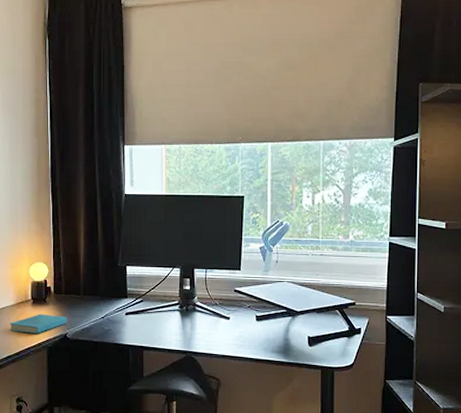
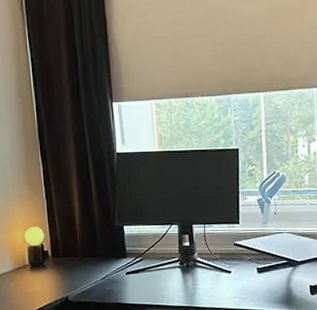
book: present [9,314,68,334] -> none [9,278,68,299]

